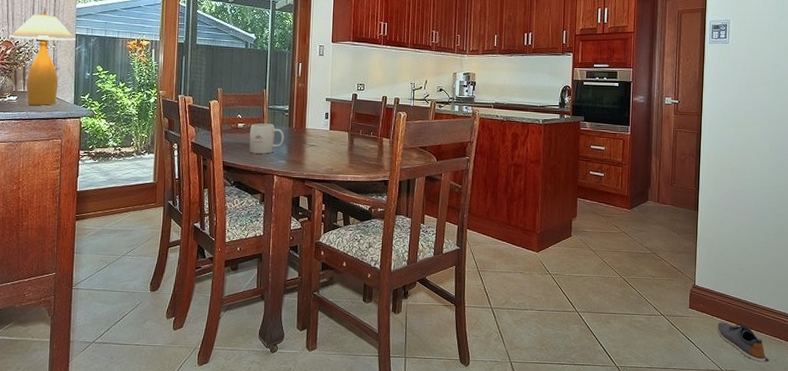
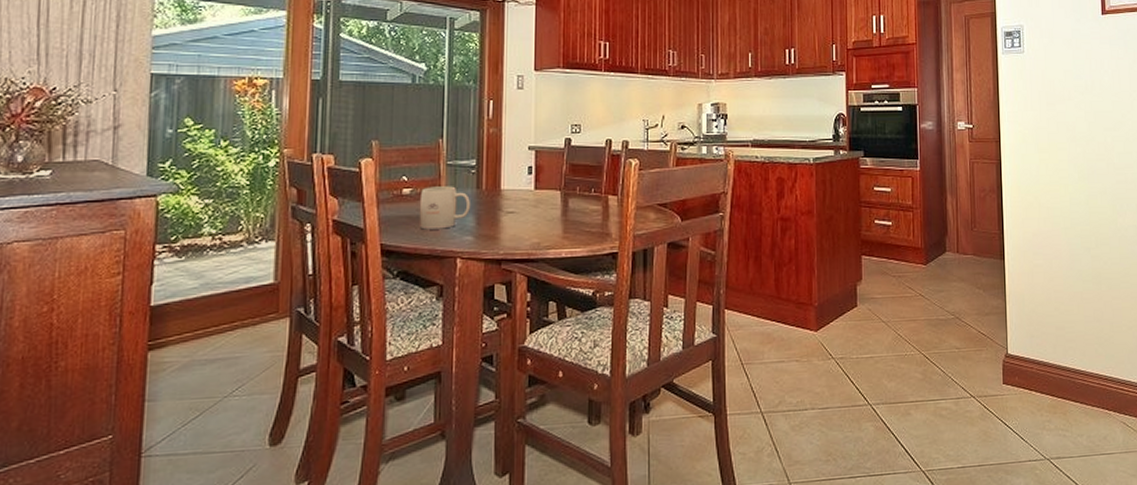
table lamp: present [9,7,76,106] -> none [40,36,151,183]
shoe: present [717,322,769,362] -> none [1037,397,1098,442]

